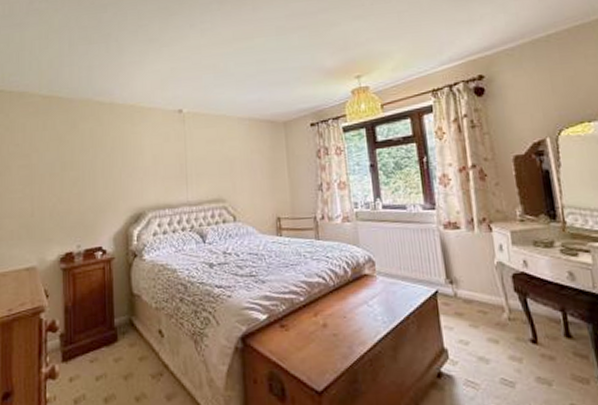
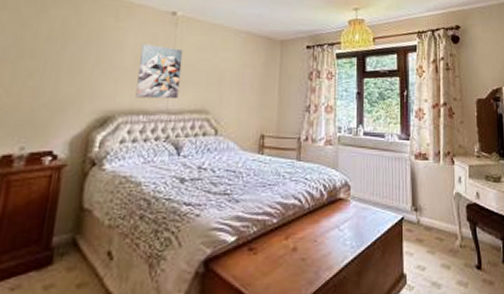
wall art: none [158,143,196,194] -> present [135,43,183,99]

